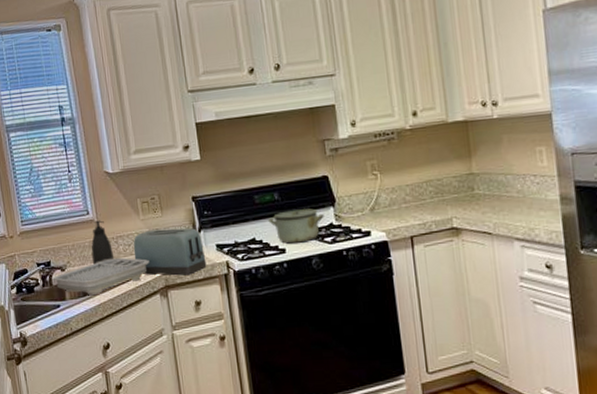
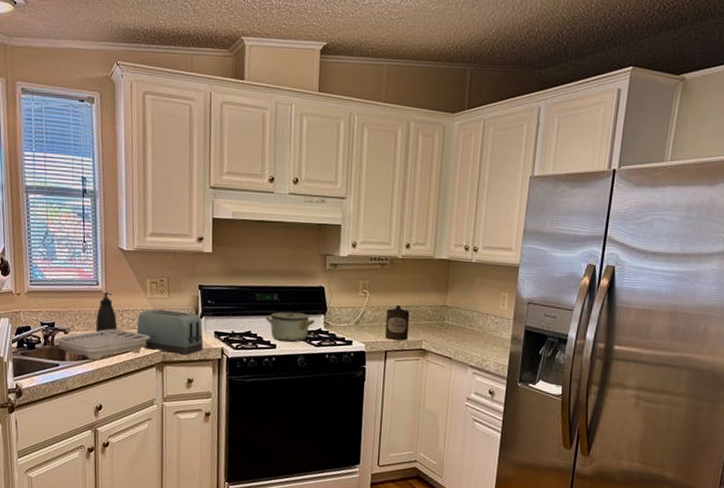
canister: none [403,182,436,224] -> present [385,305,410,341]

